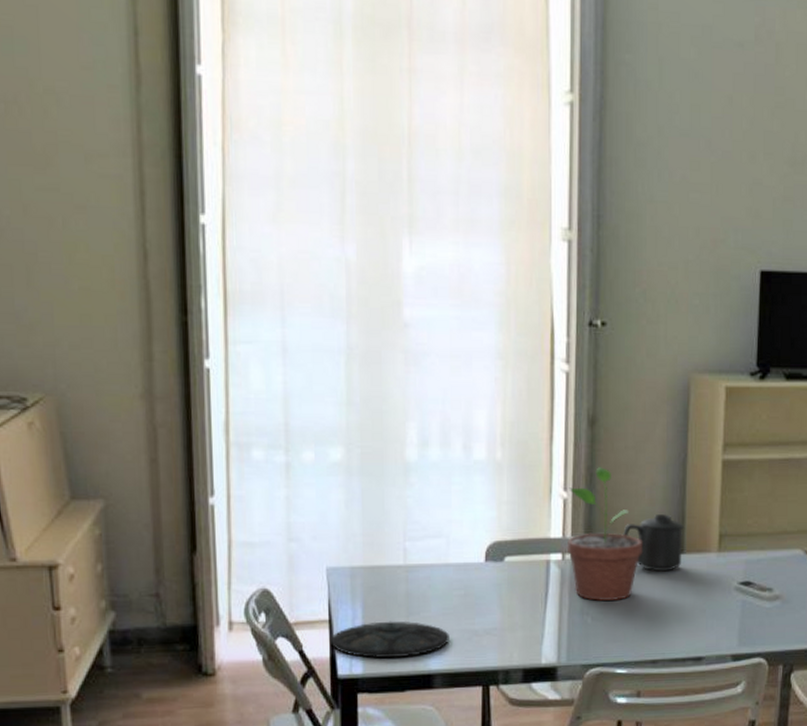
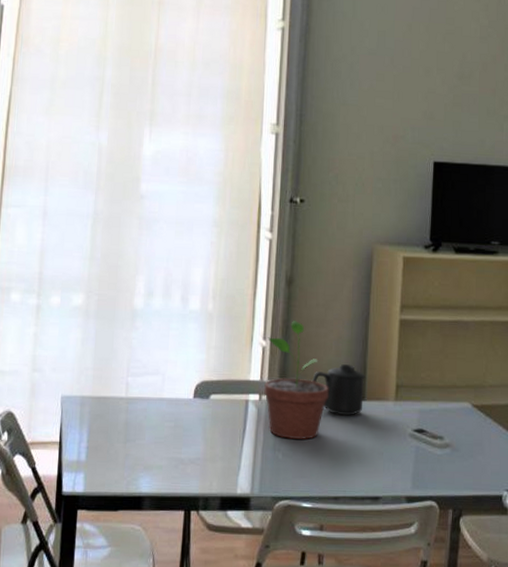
plate: present [331,621,449,659] -> none [59,446,159,480]

